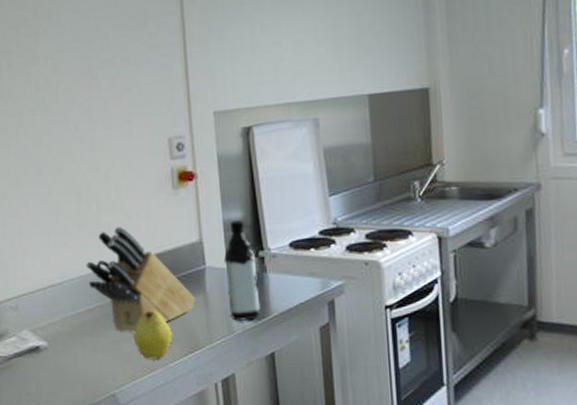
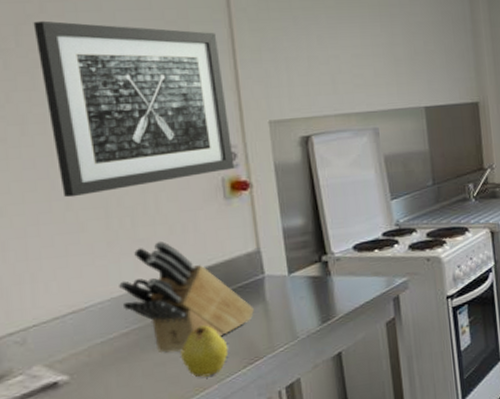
wall art: none [29,23,182,183] -> present [33,20,235,198]
water bottle: present [223,220,261,321] -> none [284,227,326,326]

